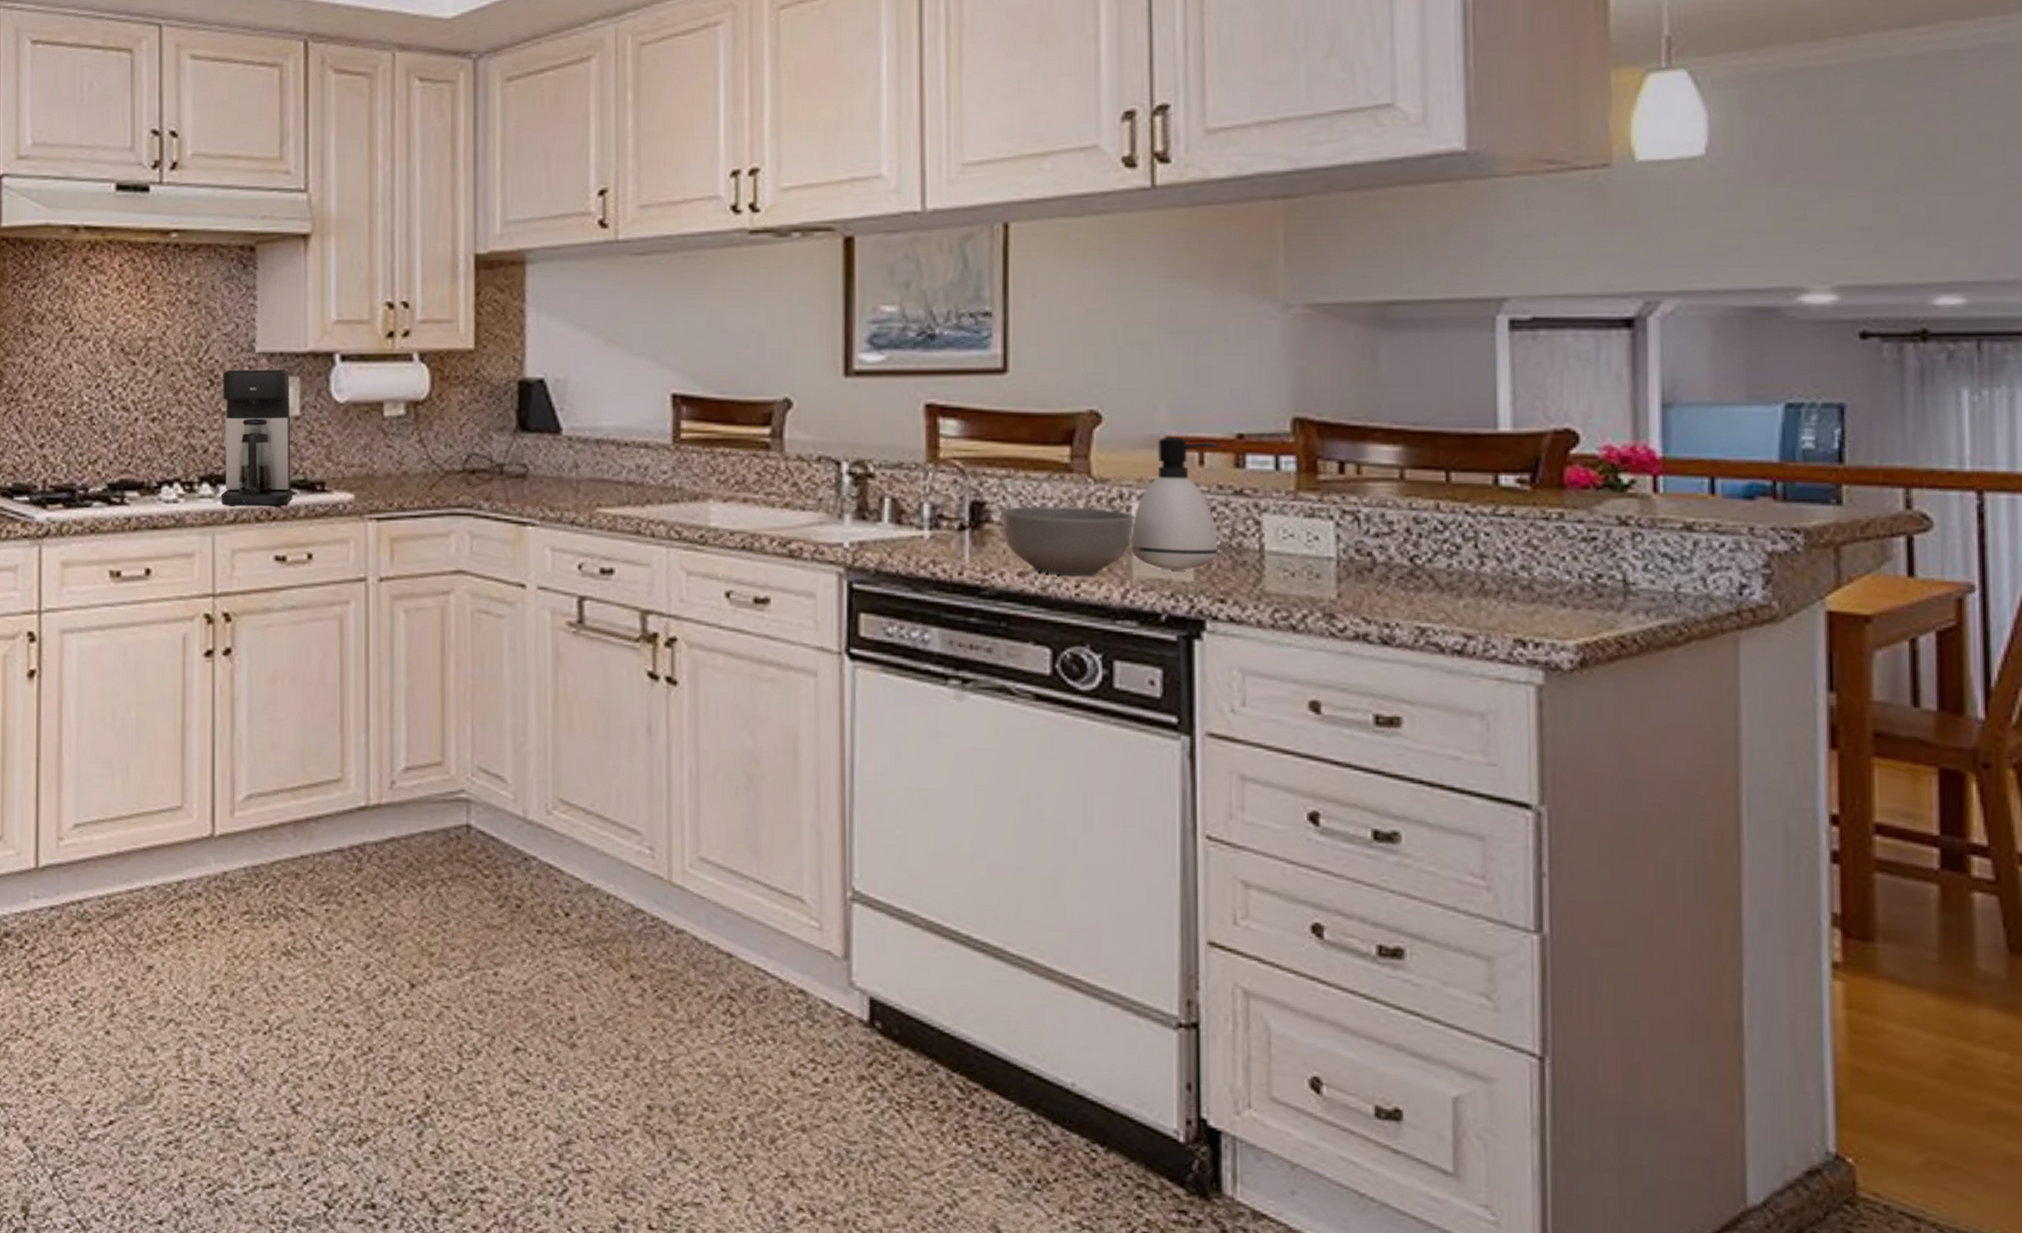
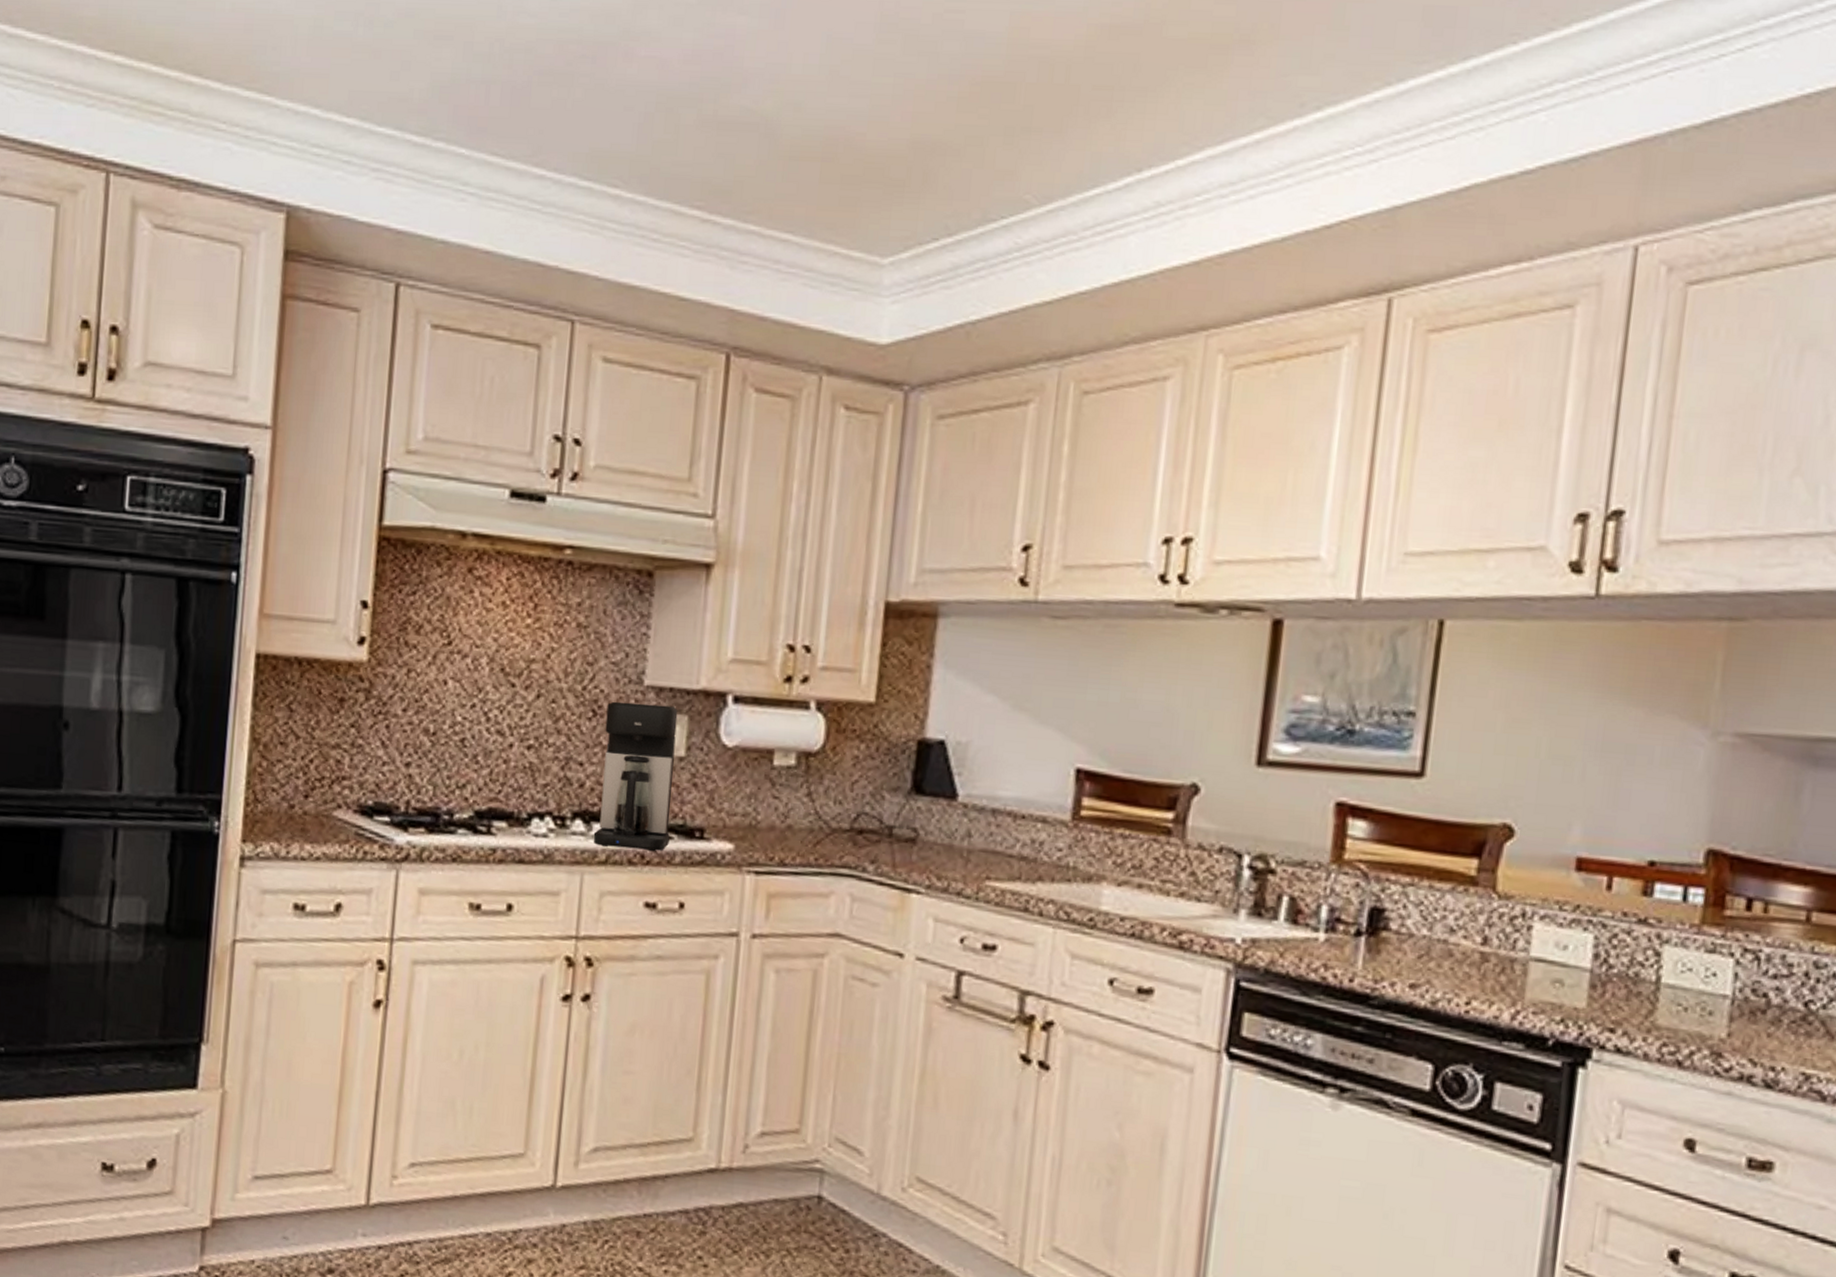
bowl: present [1001,506,1134,576] -> none [1399,916,1534,994]
soap dispenser: present [1130,436,1218,571] -> none [1526,857,1629,996]

